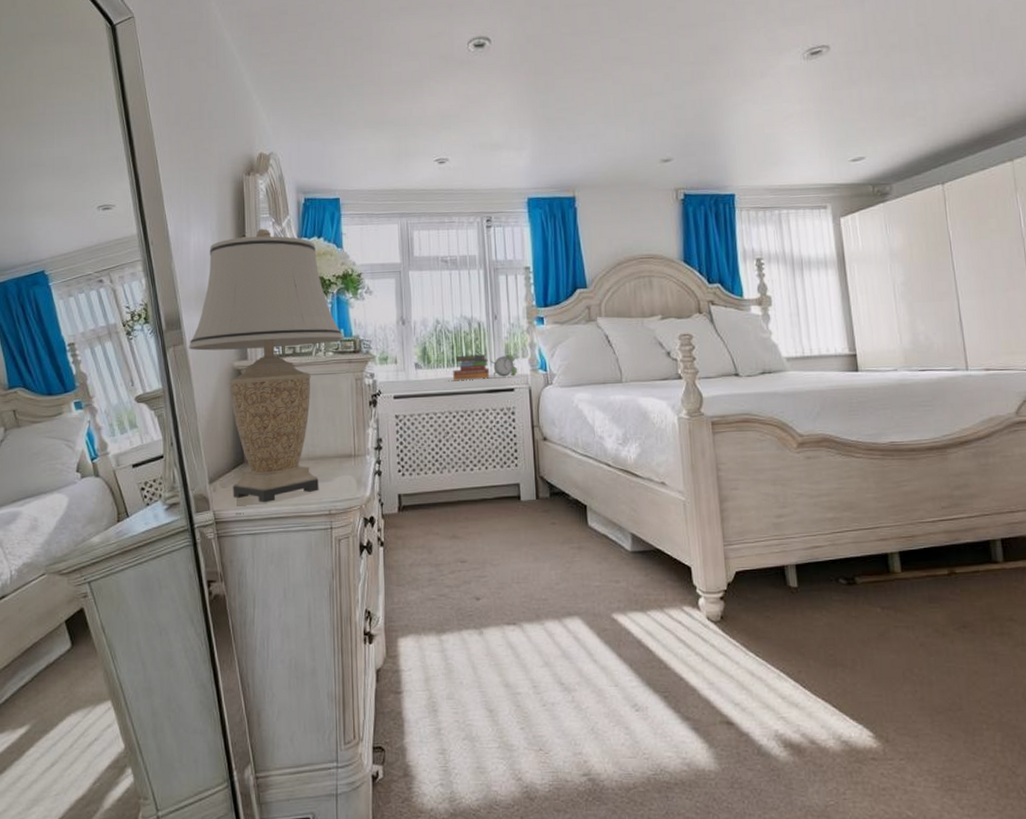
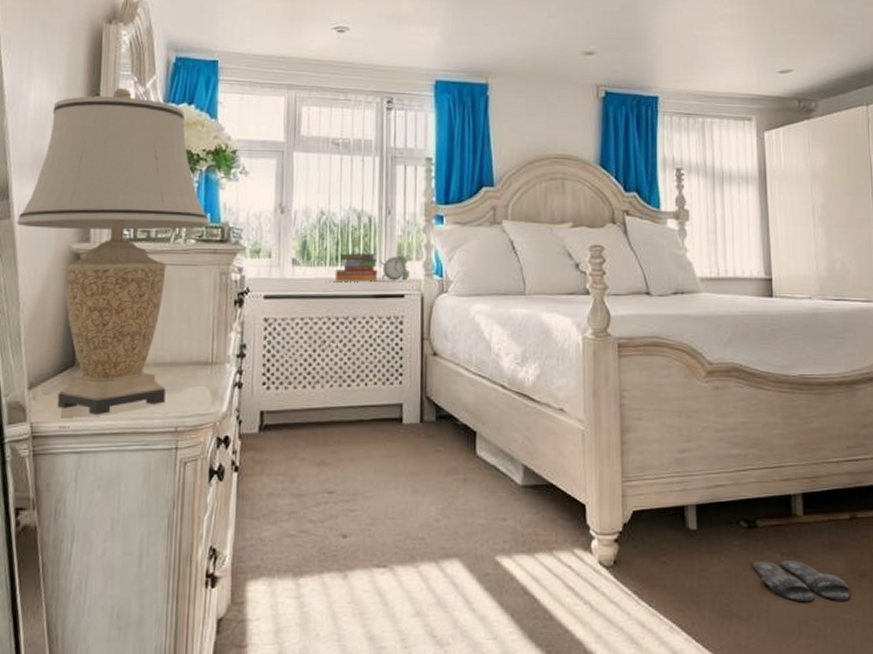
slippers: none [854,613,954,652] -> present [752,560,851,603]

